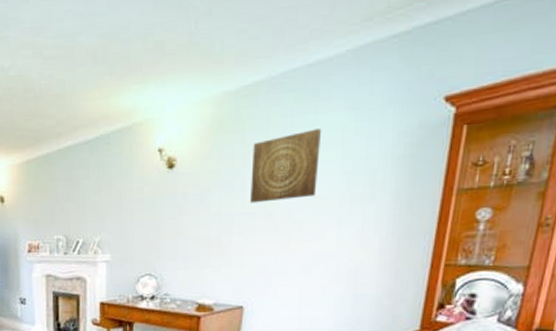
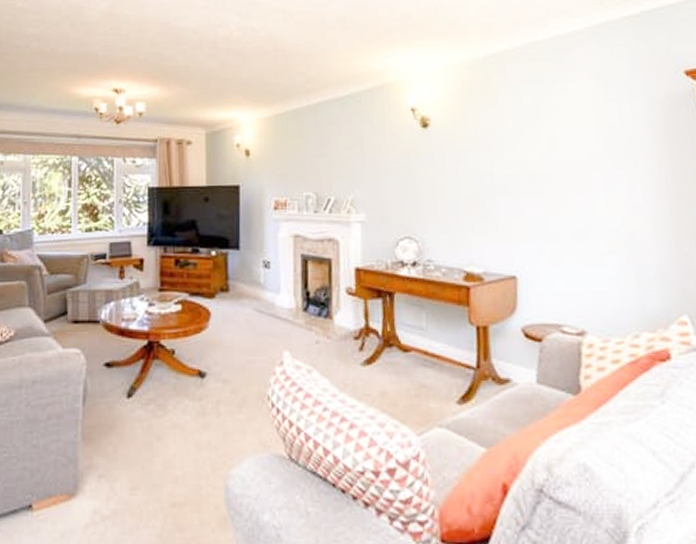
wall art: present [250,129,321,203] -> none [506,95,577,165]

